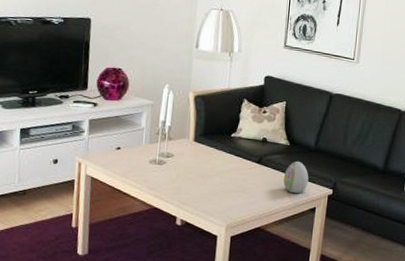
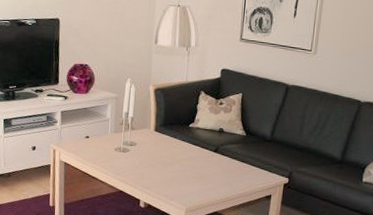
decorative egg: present [283,161,309,194] -> none [240,151,265,182]

